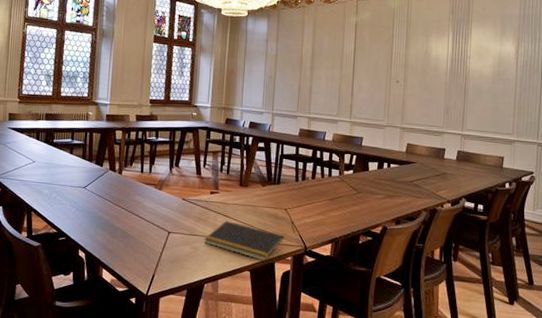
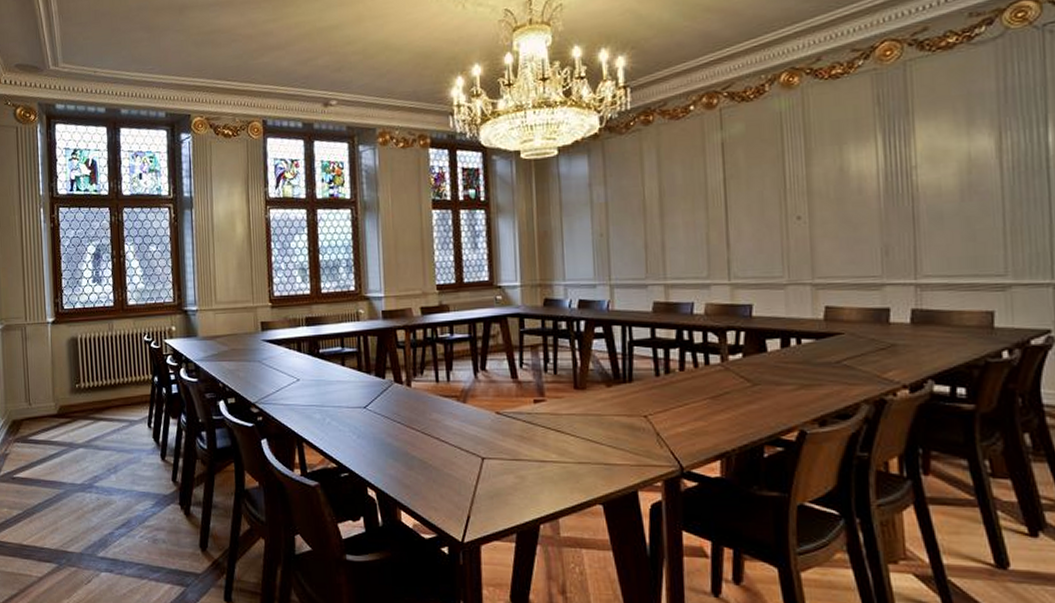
notepad: present [203,221,284,261] -> none [531,438,648,490]

